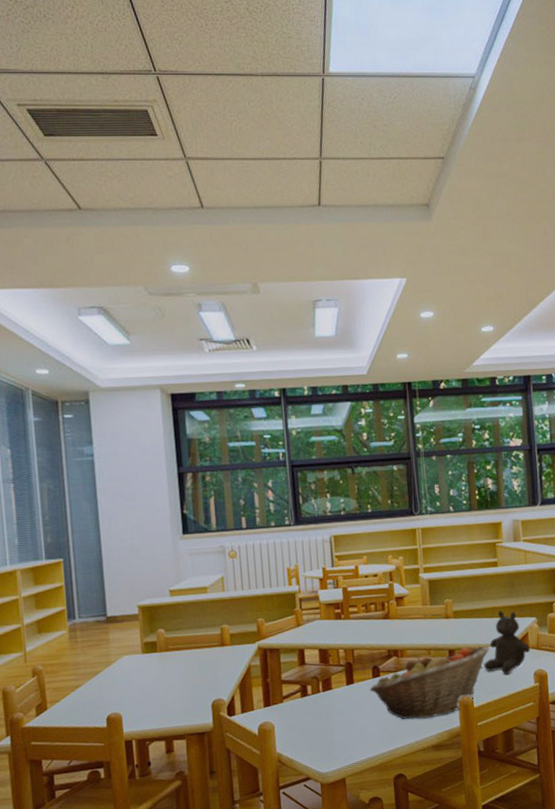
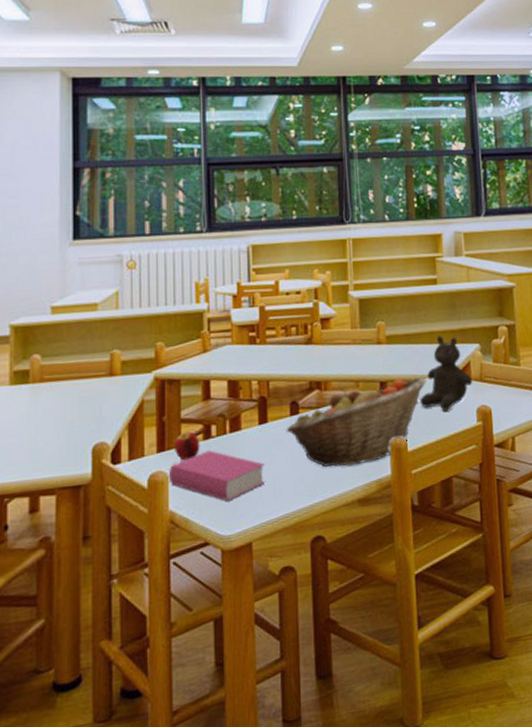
book: none [275,705,354,746] -> present [169,450,265,502]
fruit: none [277,690,299,714] -> present [173,431,200,461]

